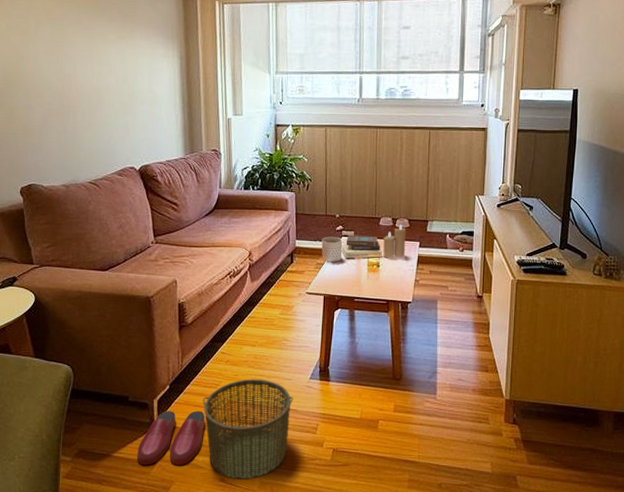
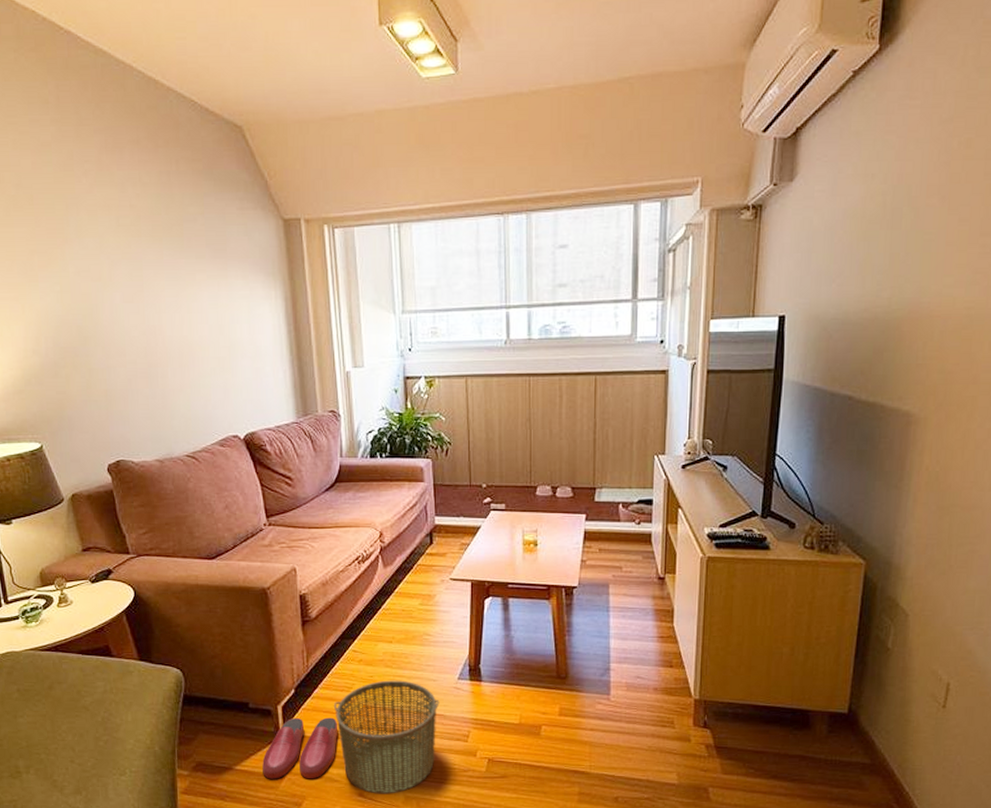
mug: present [321,236,342,262] -> none [466,511,492,541]
books: present [341,236,382,258] -> none [491,509,540,536]
candle: present [383,224,406,258] -> none [541,494,569,535]

